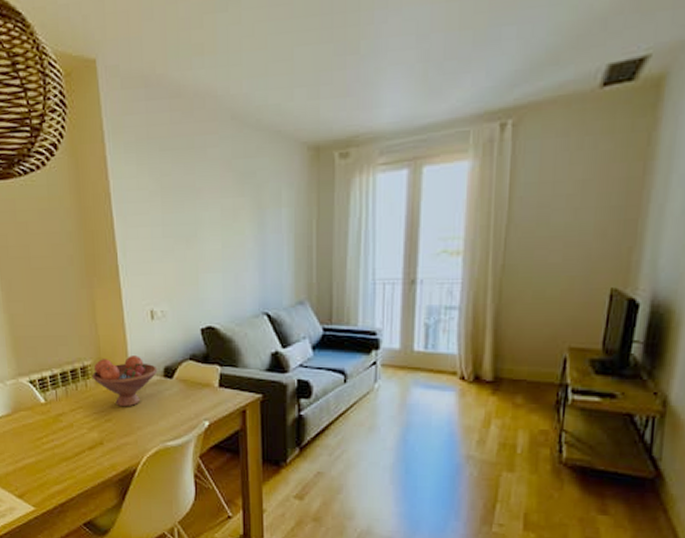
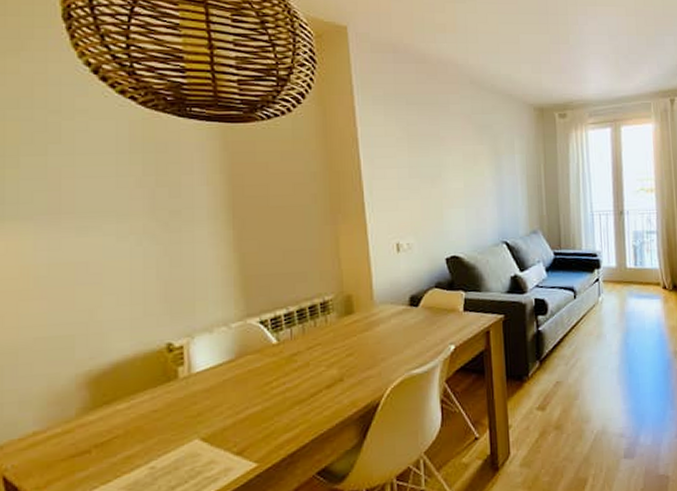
fruit bowl: present [91,356,158,407] -> none [332,287,403,340]

